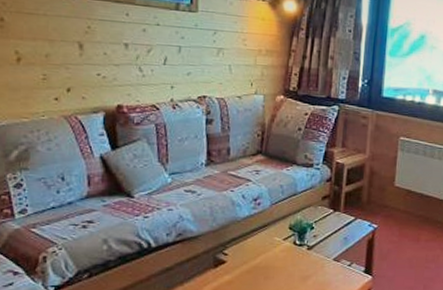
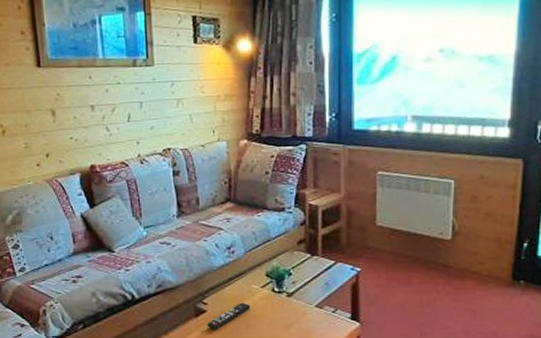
remote control: none [225,254,272,280] -> present [207,302,251,329]

